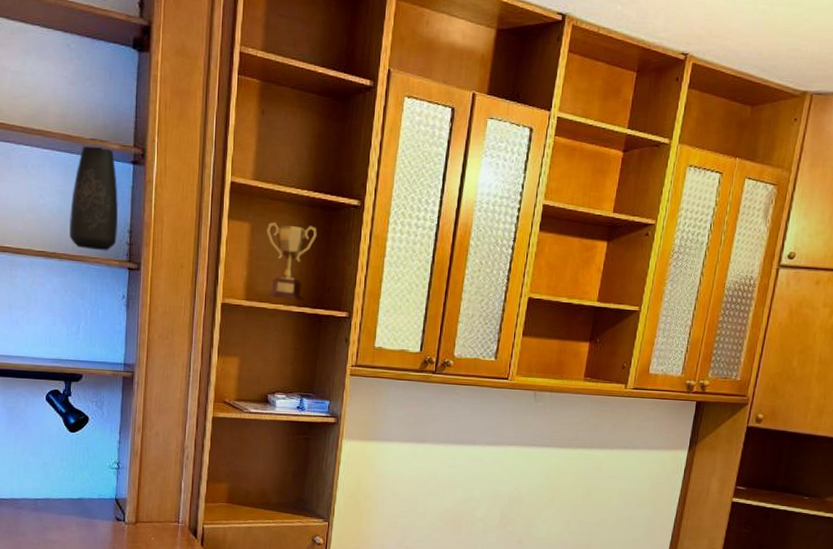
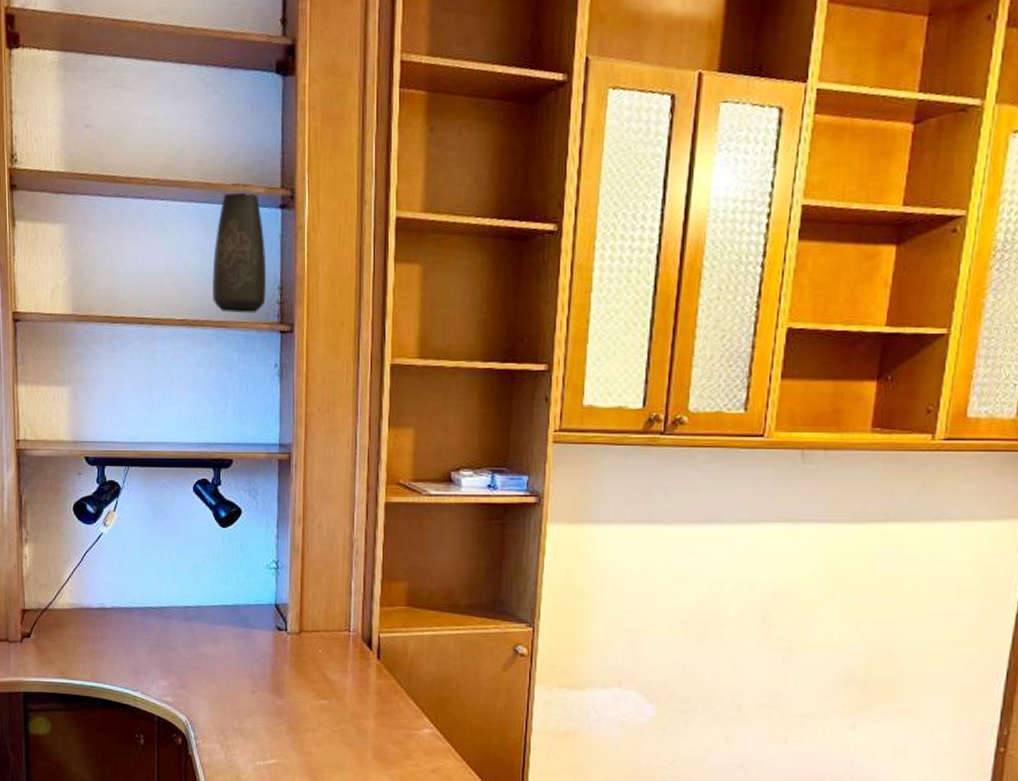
trophy: present [266,222,317,300] -> none [441,261,504,354]

